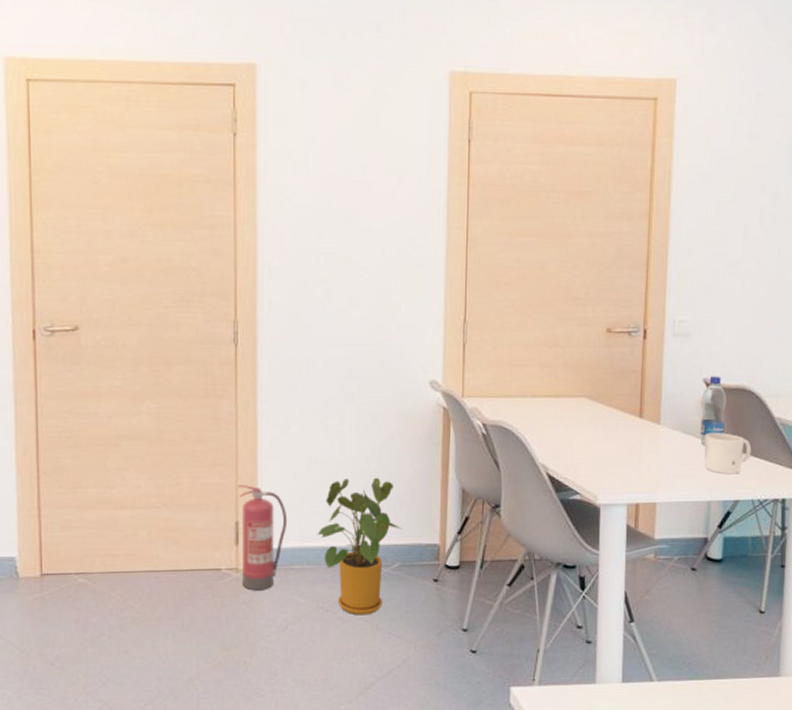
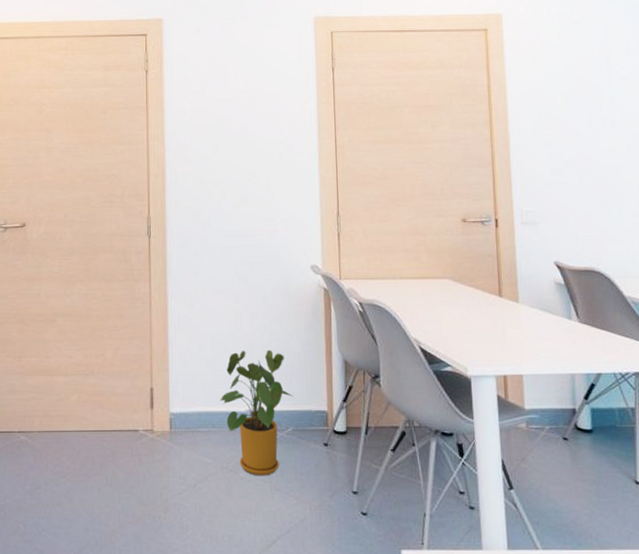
fire extinguisher: present [238,485,288,591] -> none [152,356,195,451]
bottle: present [699,376,726,445] -> none [555,259,580,321]
mug: present [704,433,752,475] -> none [561,310,608,349]

